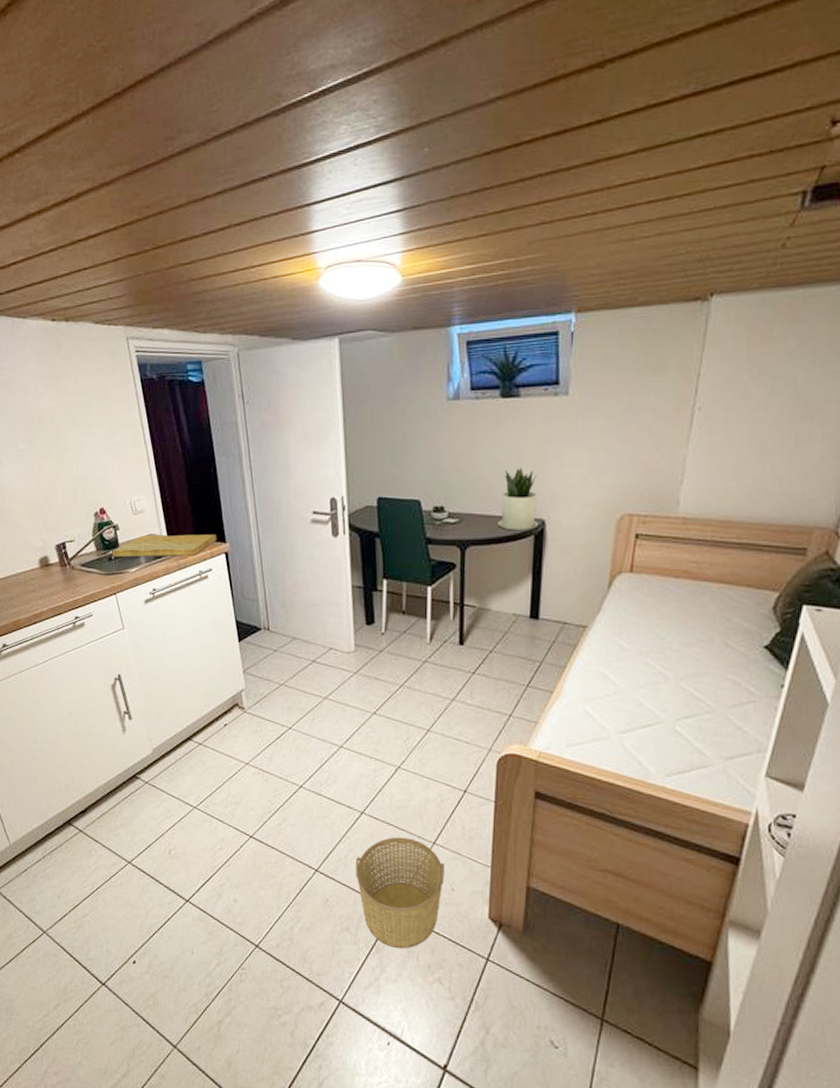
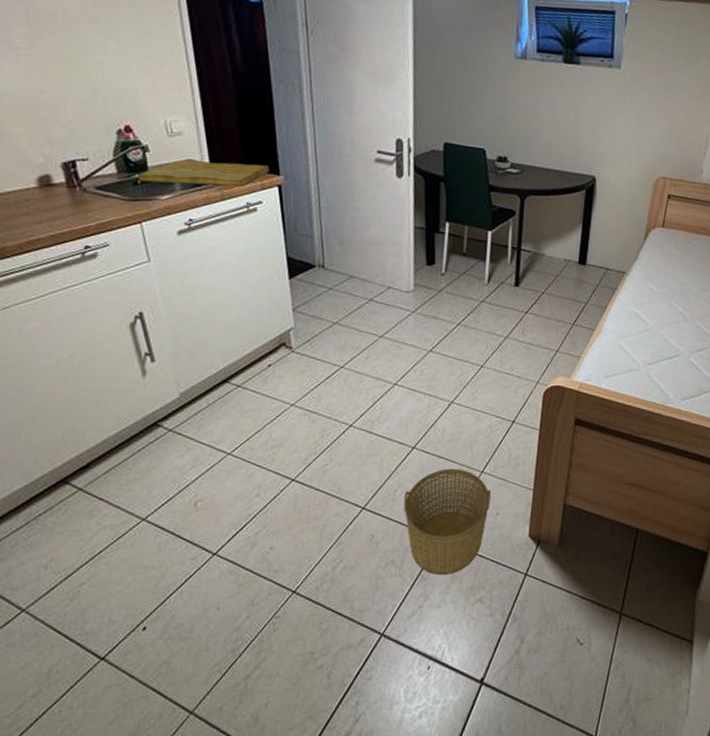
planter: present [498,468,539,531] -> none [555,128,590,186]

